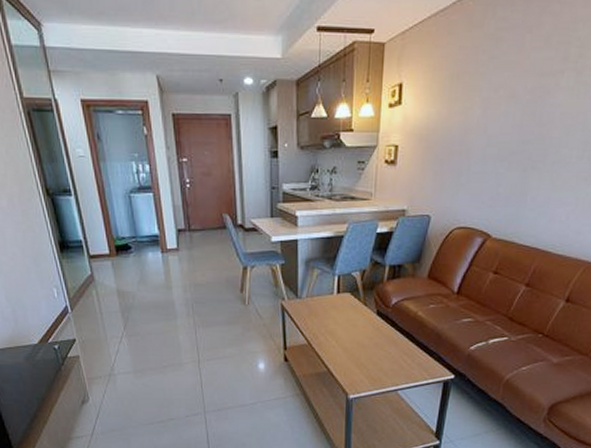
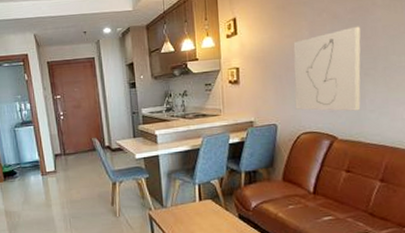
wall art: none [453,109,538,208] -> present [293,26,361,111]

